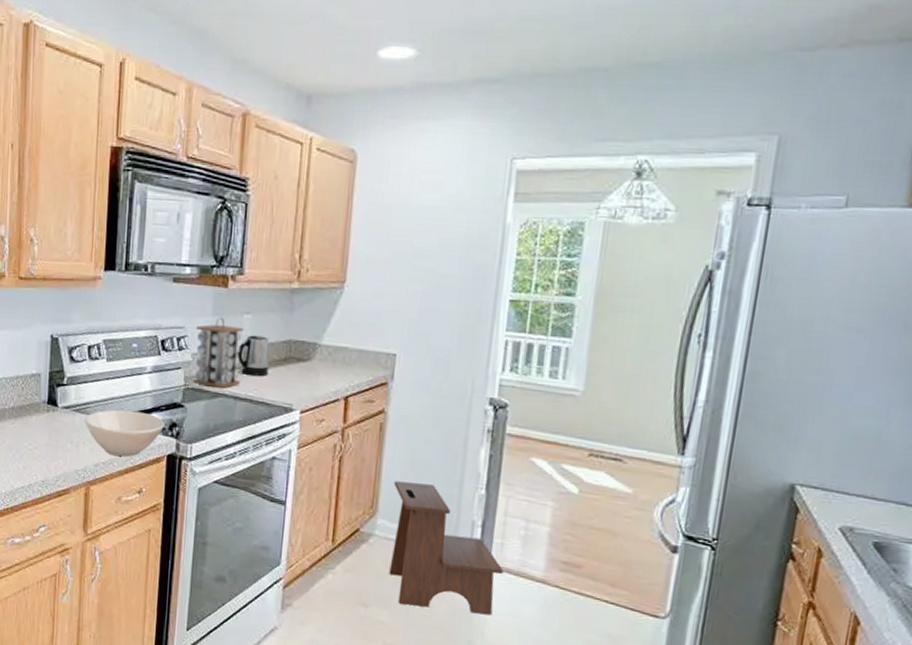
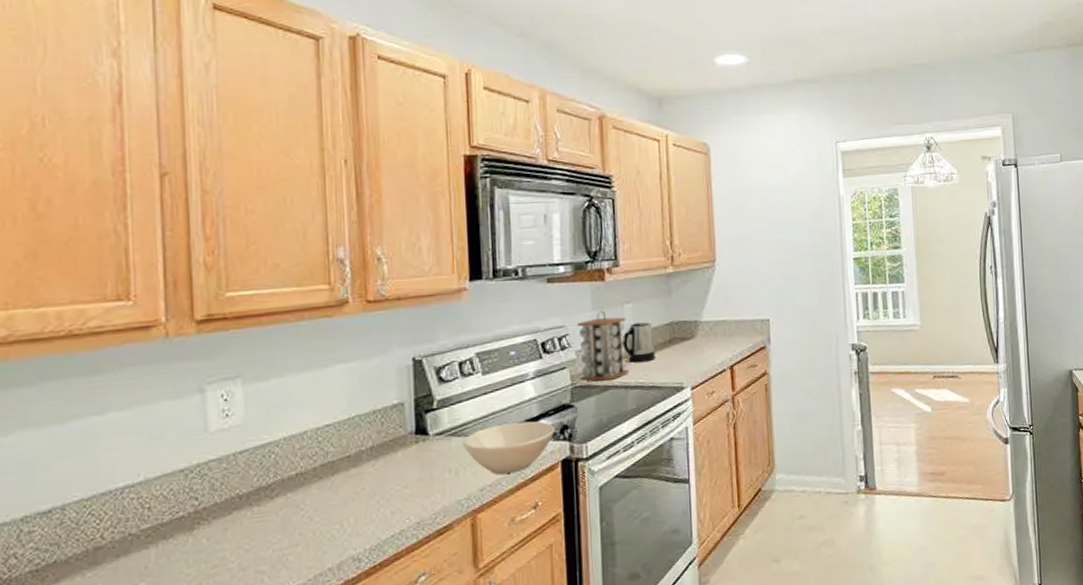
step stool: present [389,481,504,616] -> none [785,431,887,550]

